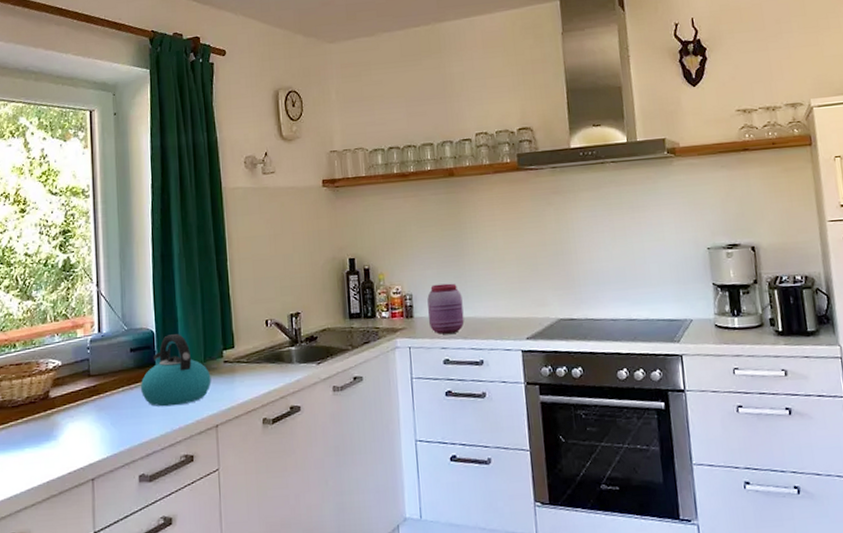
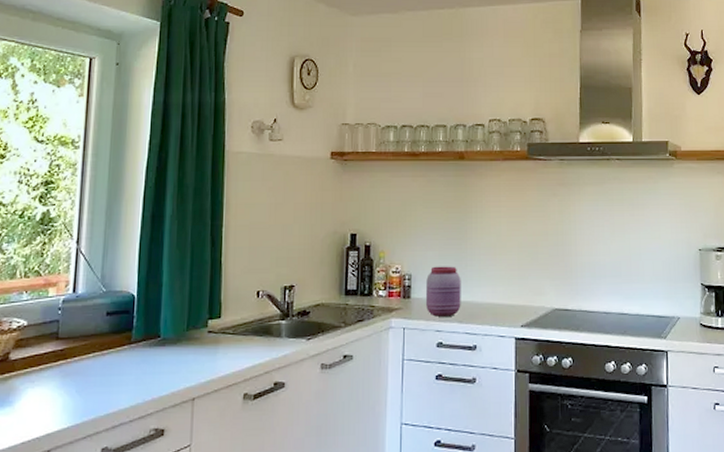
kettle: present [140,334,211,407] -> none [113,300,193,376]

